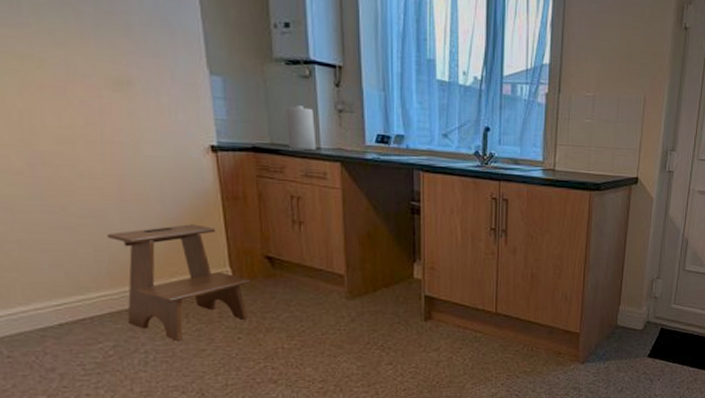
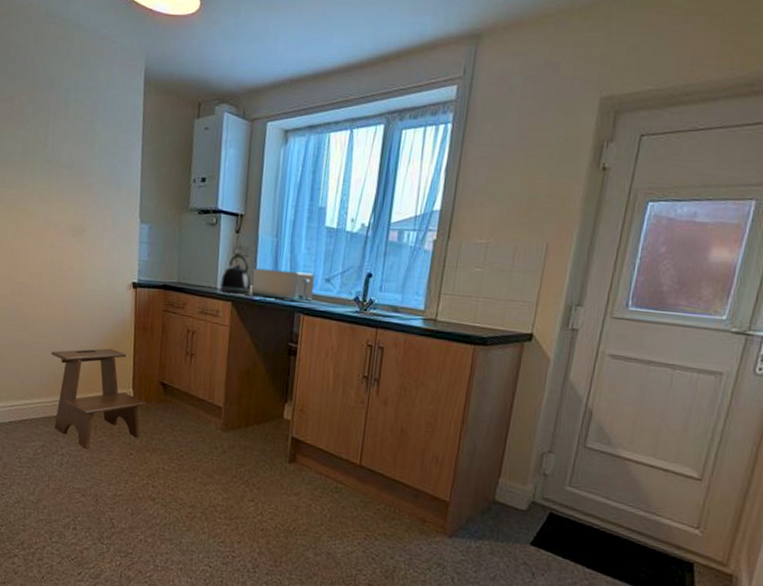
paper towel holder: present [285,105,317,150] -> none [191,249,215,290]
kettle: none [325,110,362,154] -> present [220,254,252,294]
toaster: none [361,125,431,159] -> present [251,268,315,302]

